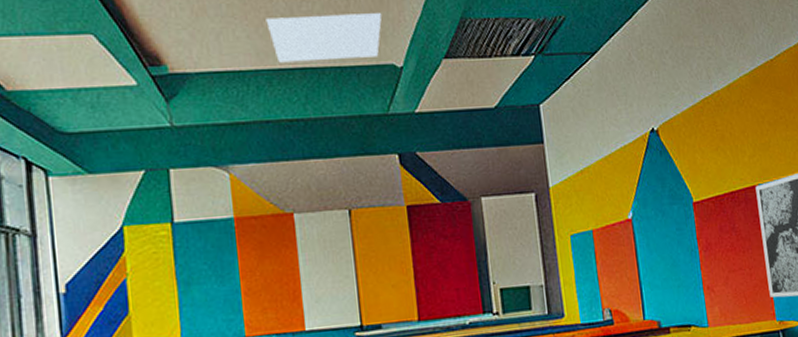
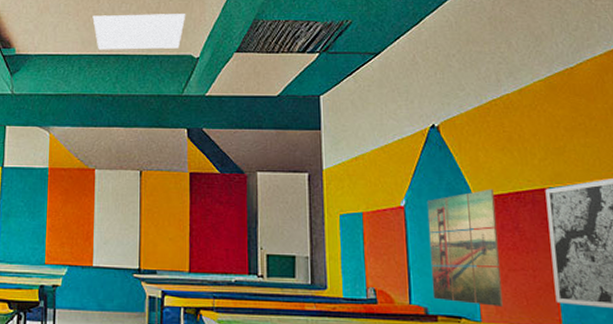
wall art: none [652,191,726,312] -> present [427,188,503,307]

